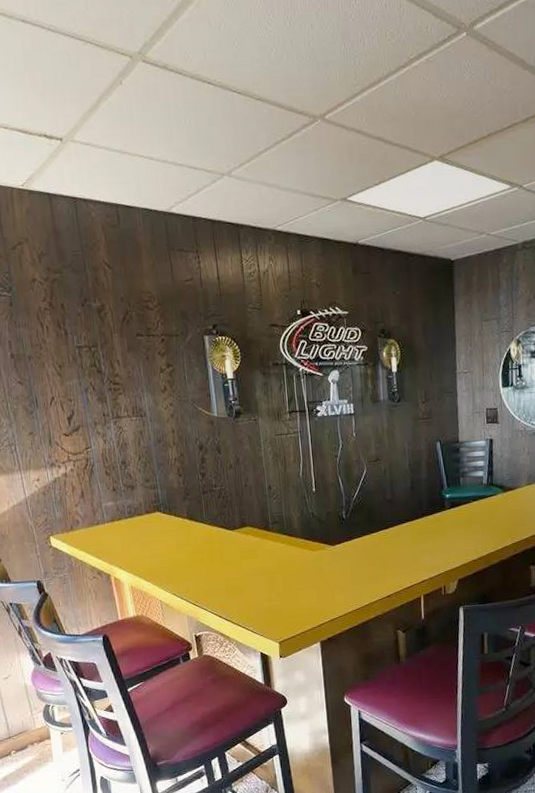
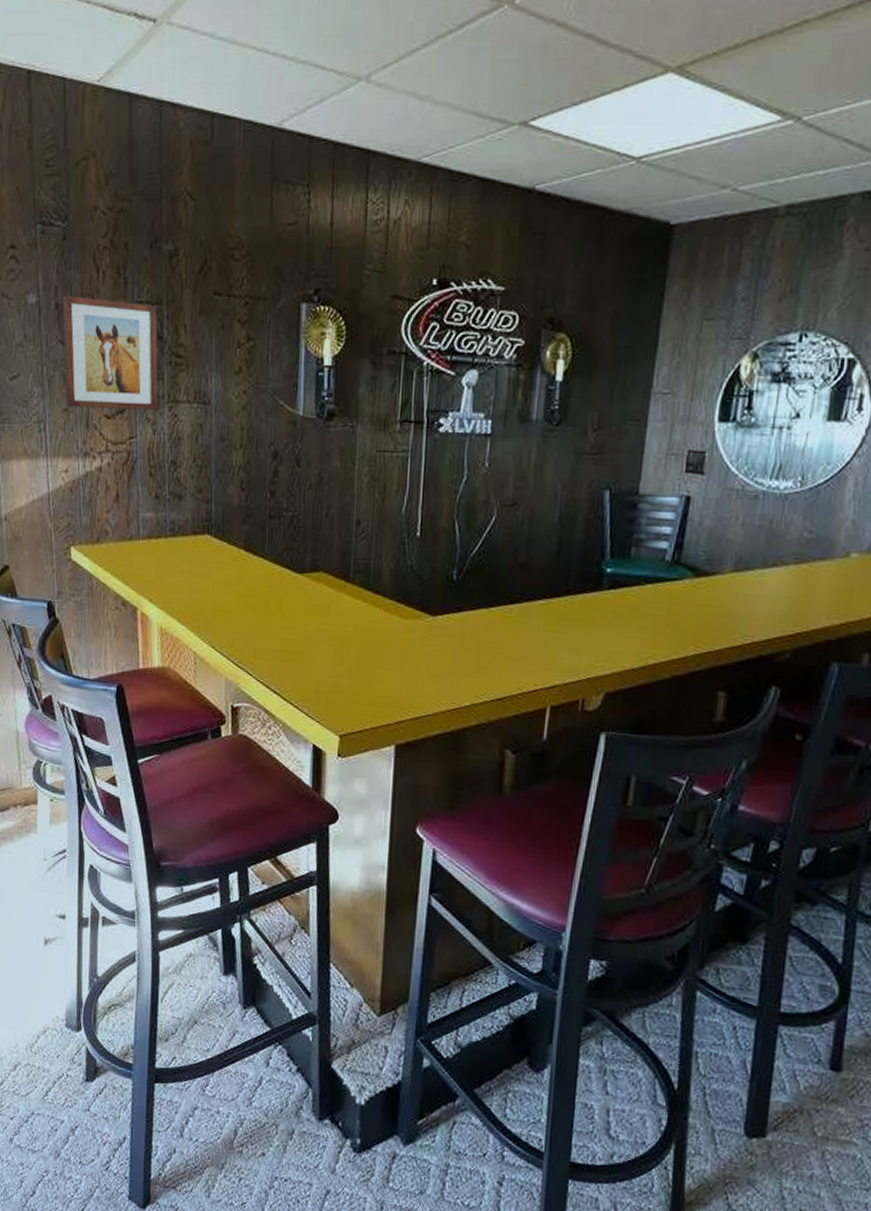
wall art: none [16,347,105,432] -> present [62,295,158,411]

